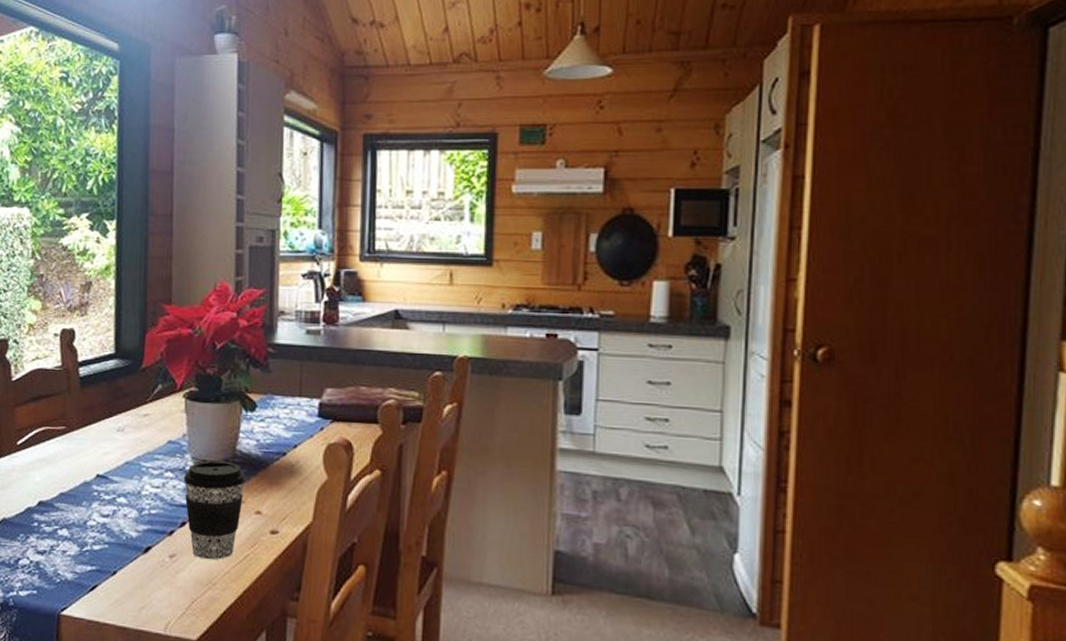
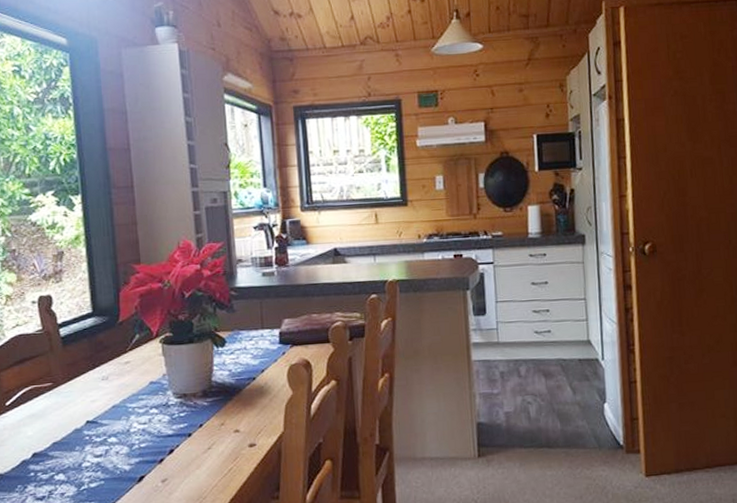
coffee cup: present [183,460,246,560] -> none [167,392,223,479]

